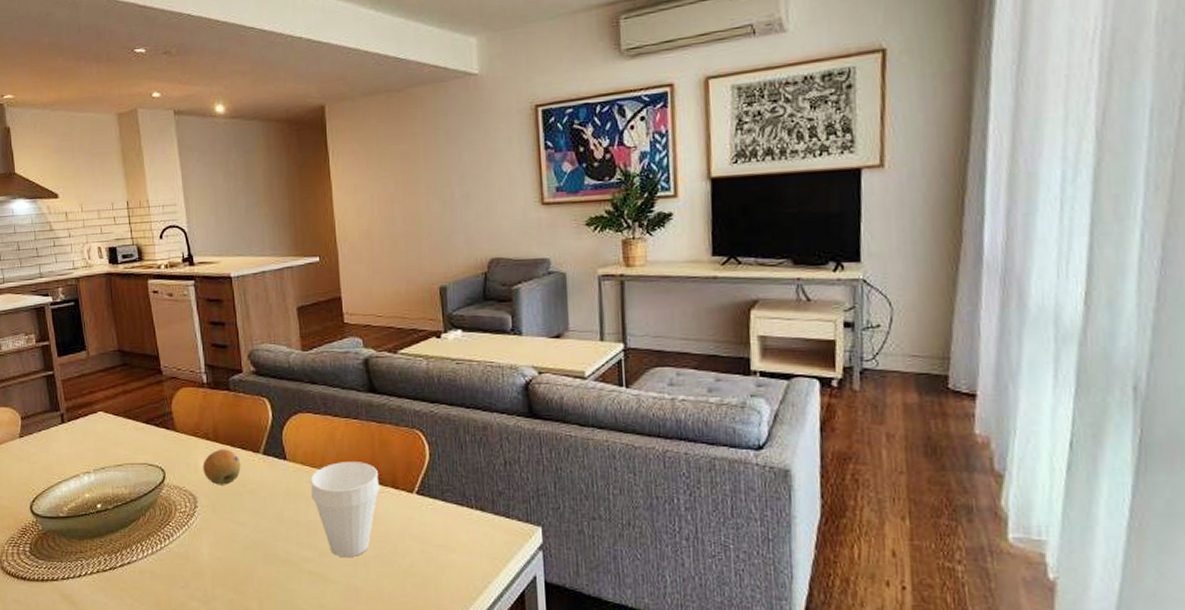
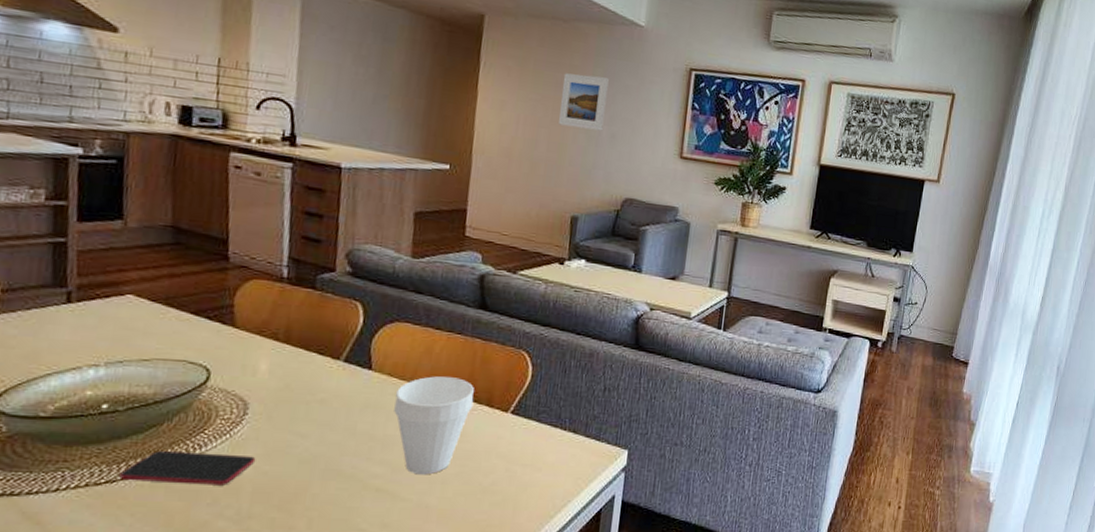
smartphone: none [118,540,210,571] -> present [119,449,256,486]
fruit: present [203,449,241,485] -> none [263,351,315,392]
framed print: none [407,138,455,197] -> present [558,73,609,131]

